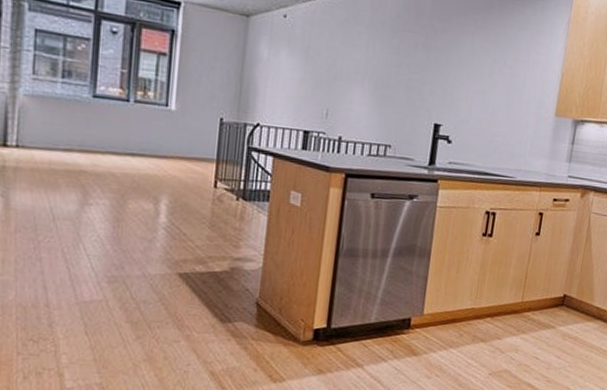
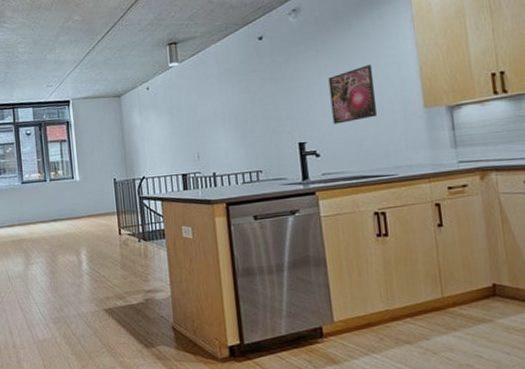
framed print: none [472,57,522,115] -> present [328,65,378,125]

